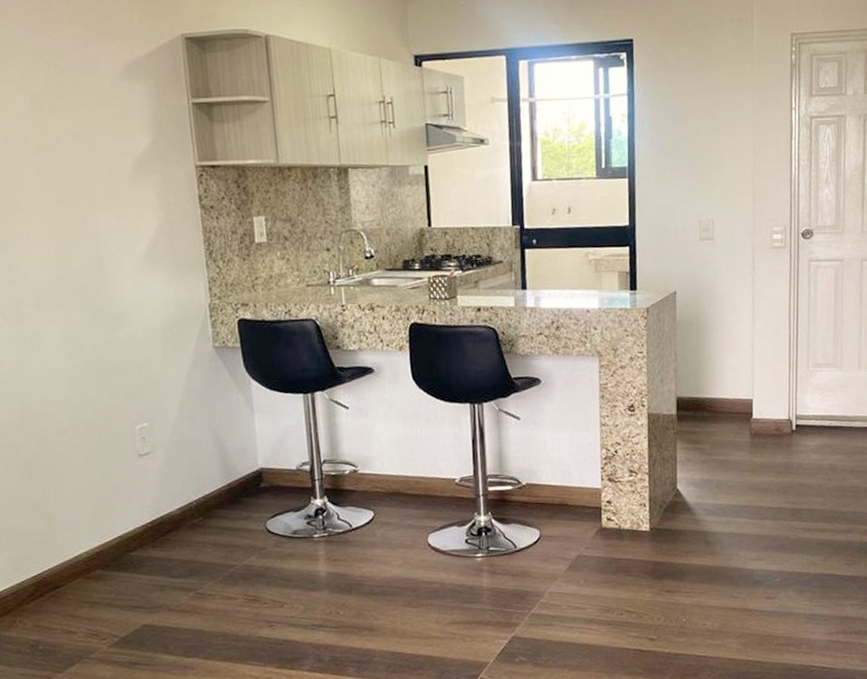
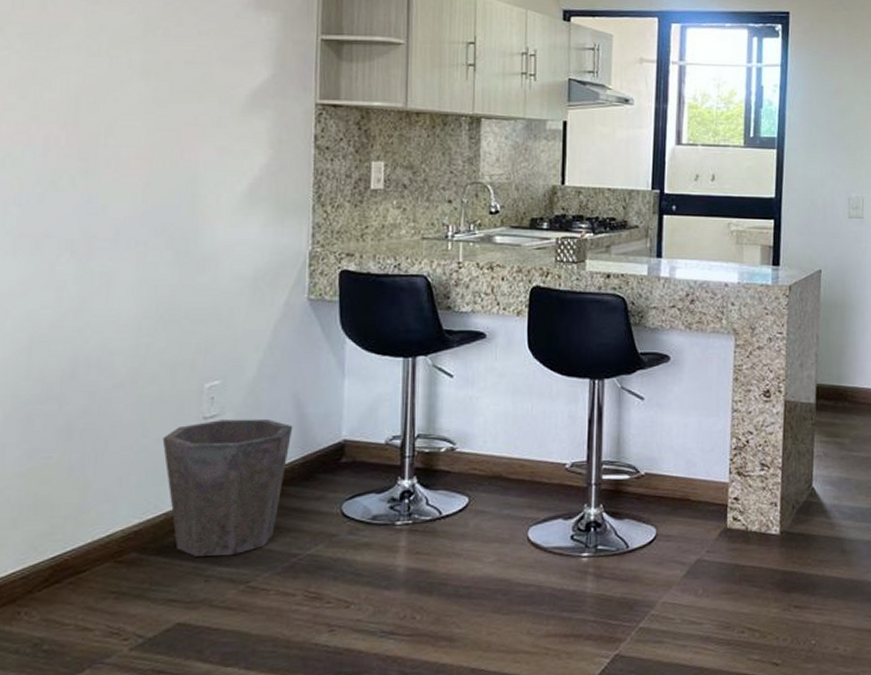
waste bin: none [107,453,216,571] -> present [162,418,293,557]

